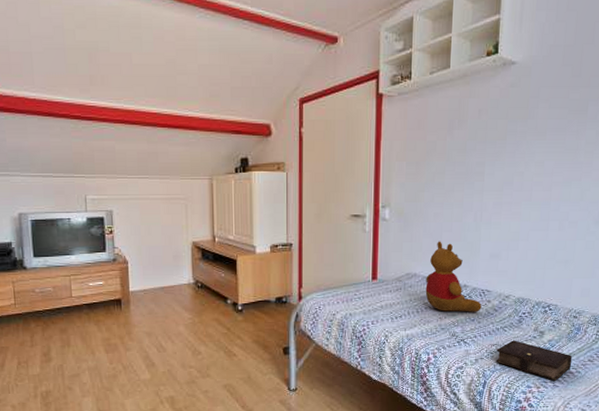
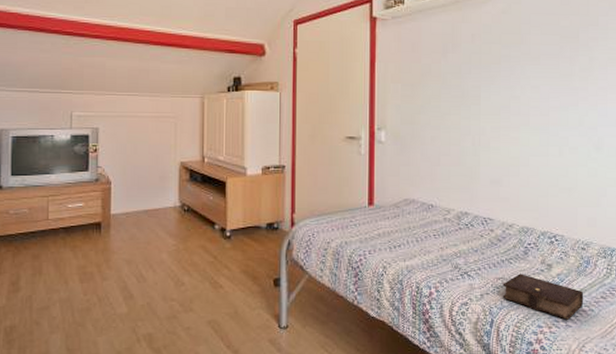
teddy bear: present [425,241,482,312] -> none [425,165,484,242]

